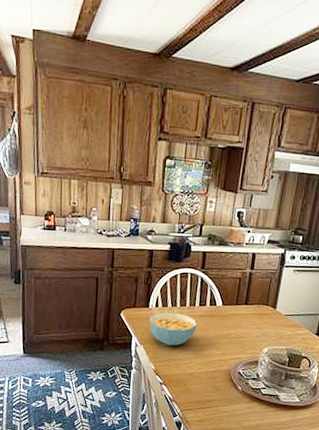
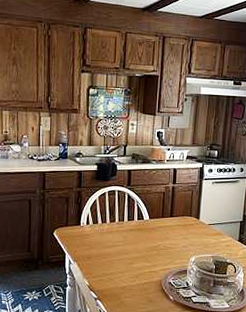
cereal bowl: present [149,312,197,346] -> none [81,228,127,261]

